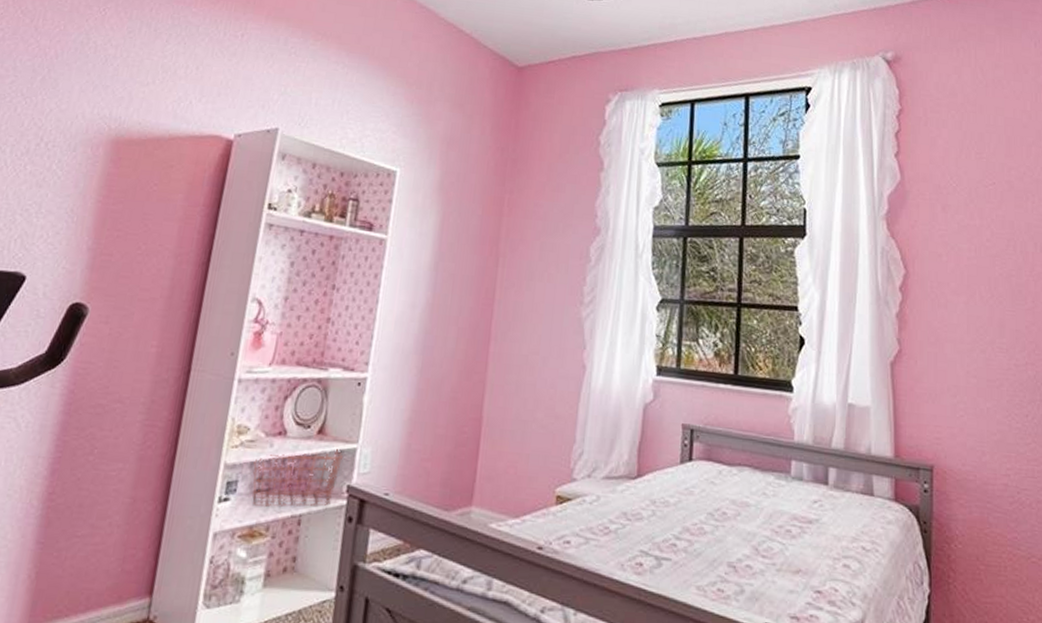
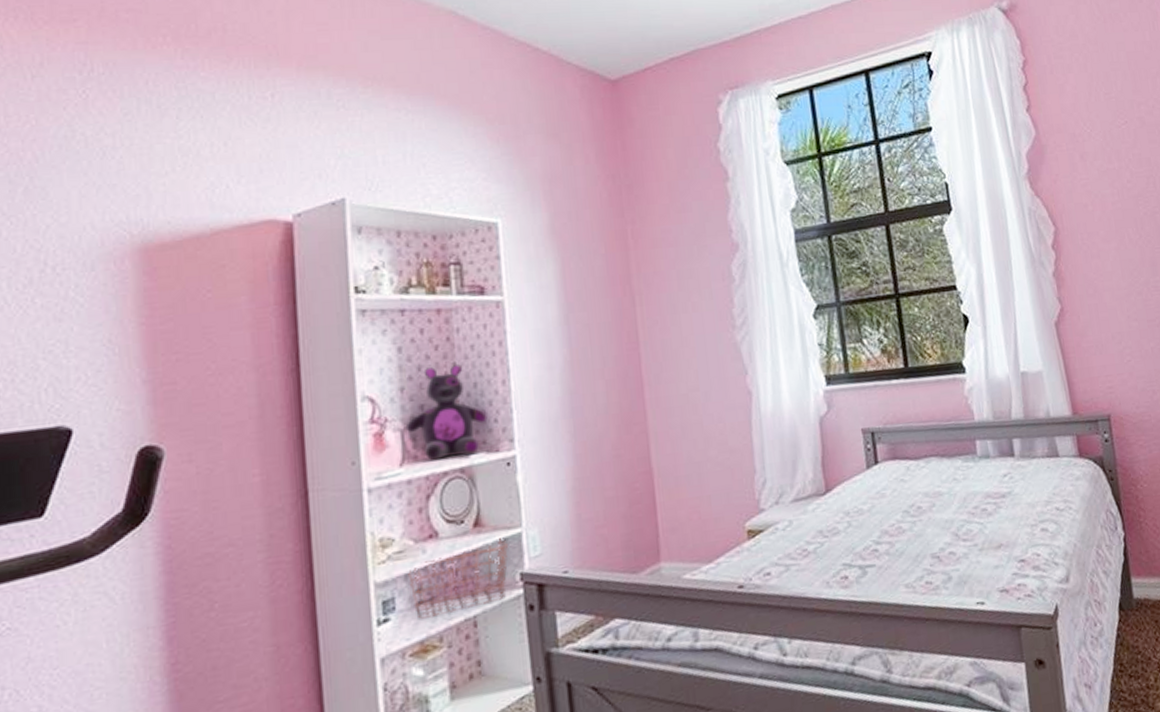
stuffed animal: none [281,284,351,369] -> present [405,365,488,460]

